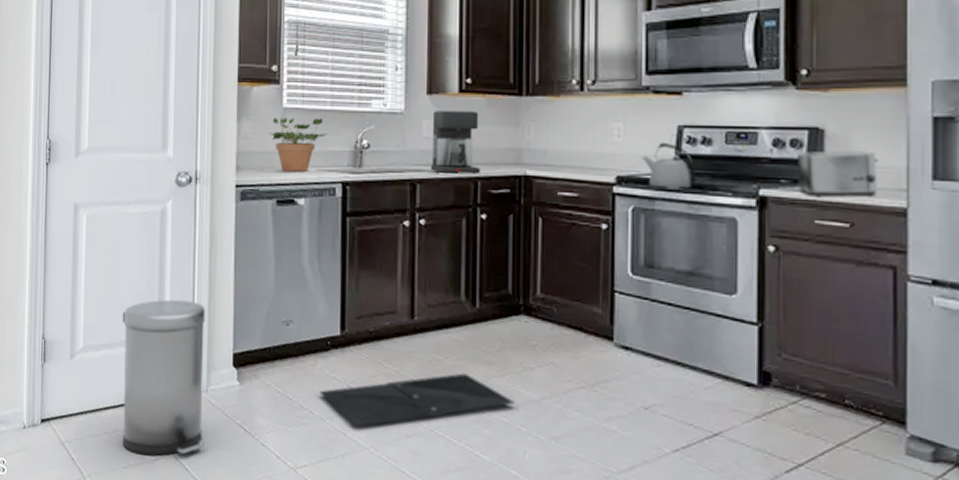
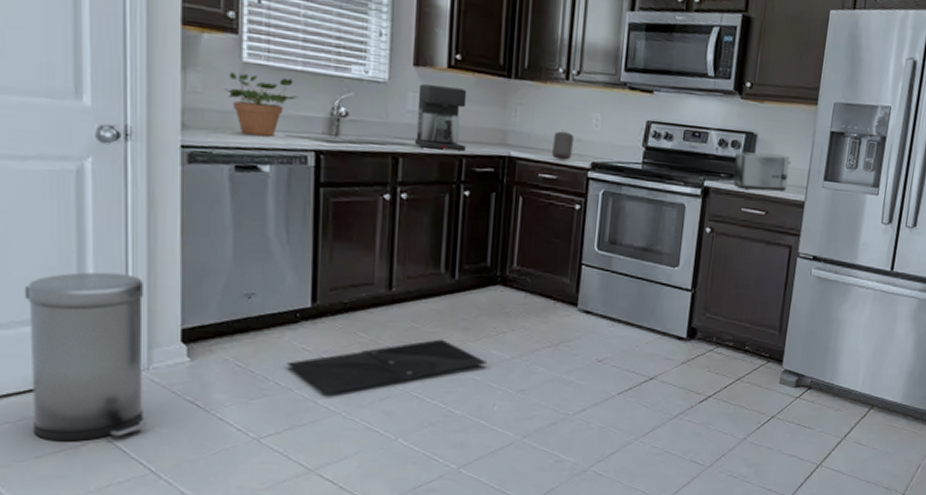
canister: none [563,143,602,177] -> present [546,129,581,161]
kettle: present [641,142,696,190] -> none [614,134,658,178]

